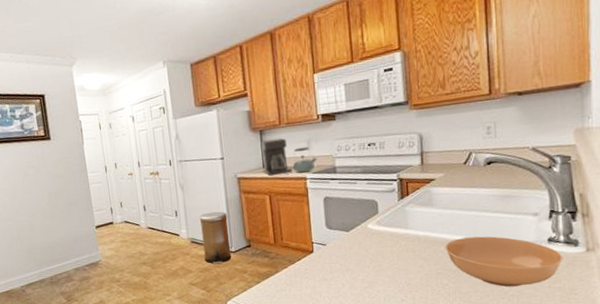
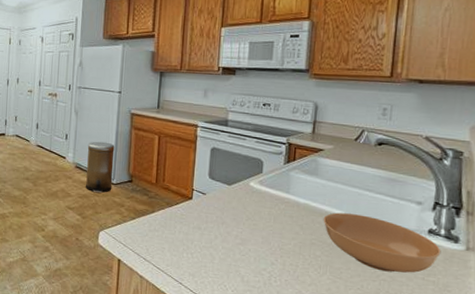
coffee maker: present [261,137,293,176] -> none [158,82,186,118]
kettle: present [293,147,317,173] -> none [187,95,212,120]

